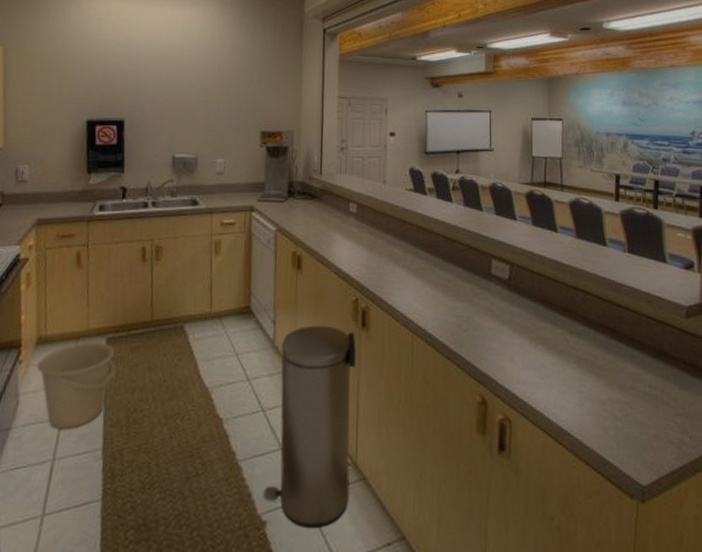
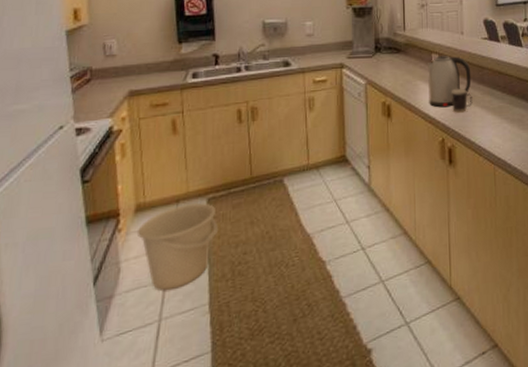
pedal bin: present [263,325,356,527] -> none [368,166,446,350]
kettle: none [343,205,392,264] -> present [426,55,472,108]
mug: none [368,244,392,271] -> present [450,89,473,113]

